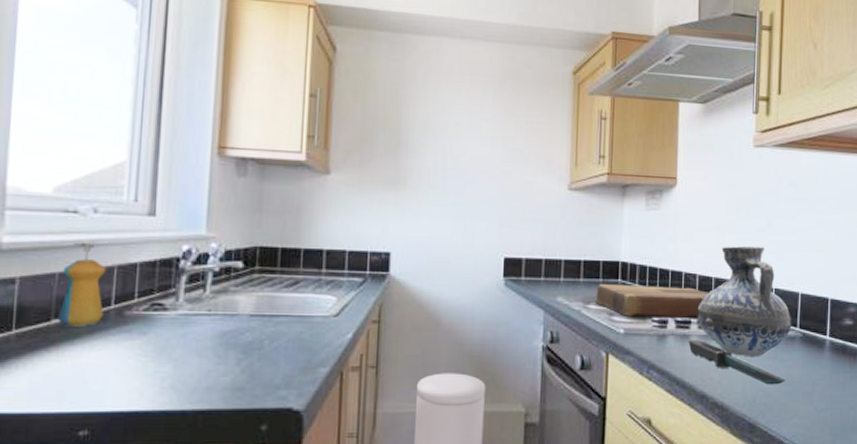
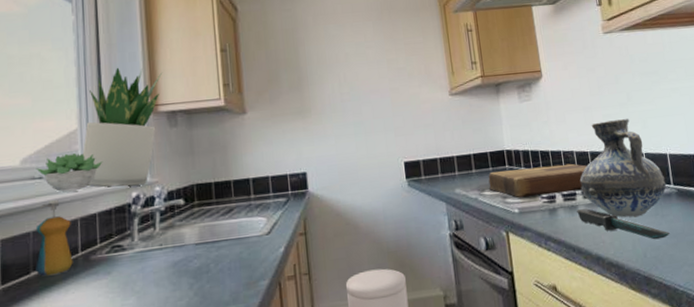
succulent plant: none [71,187,153,234] -> present [36,153,103,193]
planter: none [129,95,238,238] -> present [83,67,163,187]

